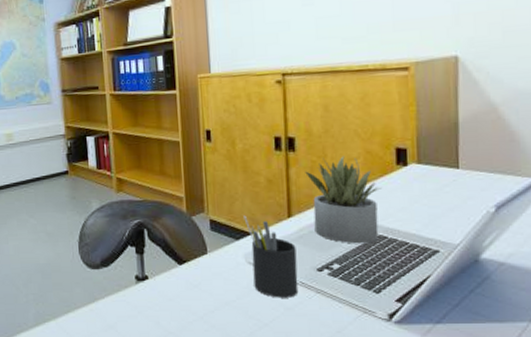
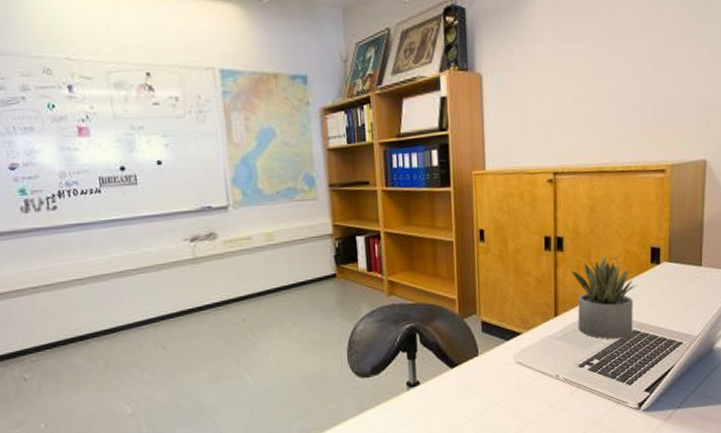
pen holder: present [244,215,299,298] -> none [514,316,562,395]

